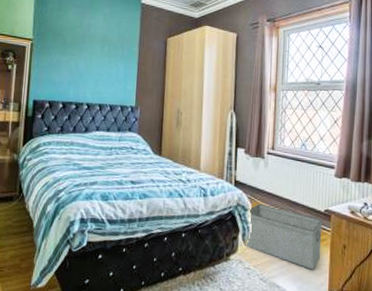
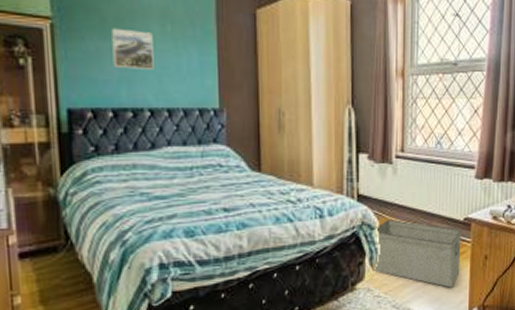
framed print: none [67,47,95,77] -> present [111,28,154,70]

